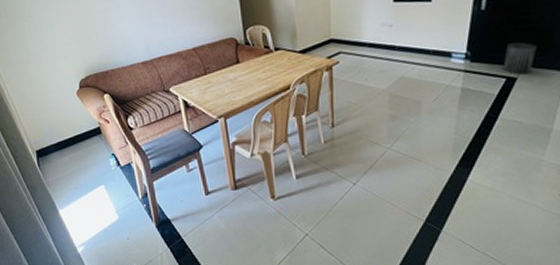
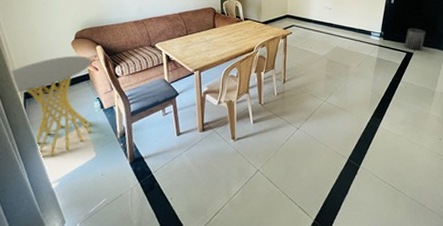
side table: none [19,106,111,219] -> present [10,55,92,156]

